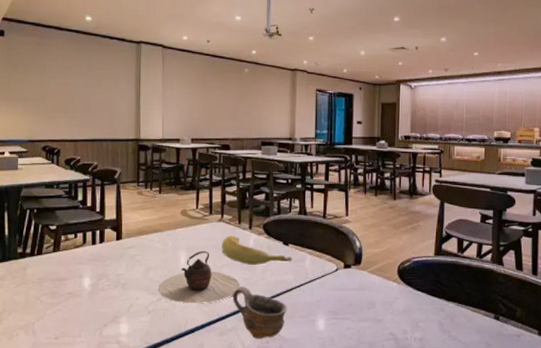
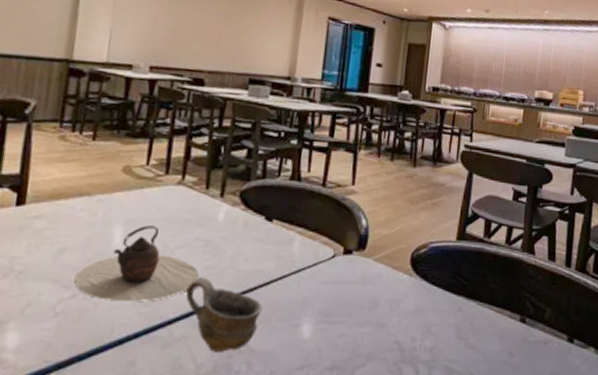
banana: present [222,236,292,265] -> none [177,205,276,248]

